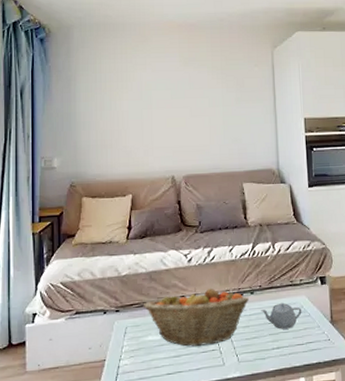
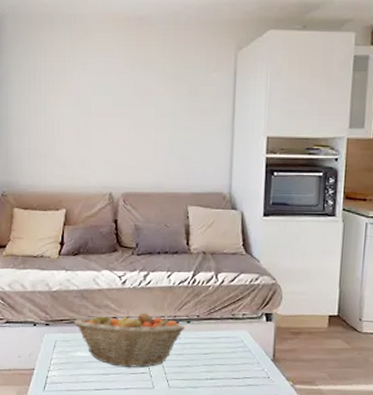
teapot: present [261,302,302,330] -> none [197,335,242,362]

